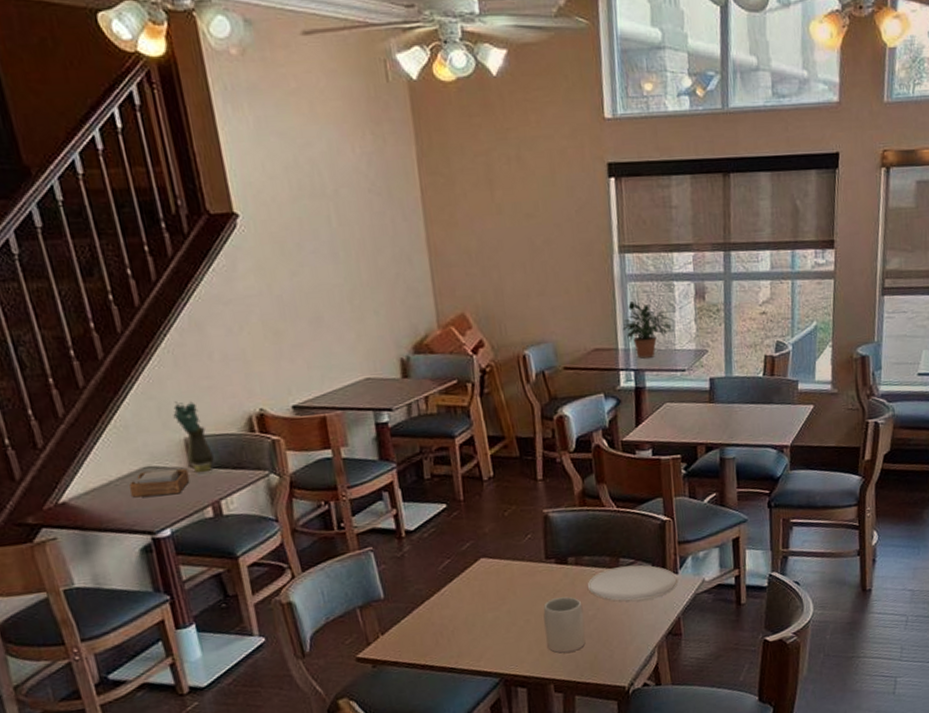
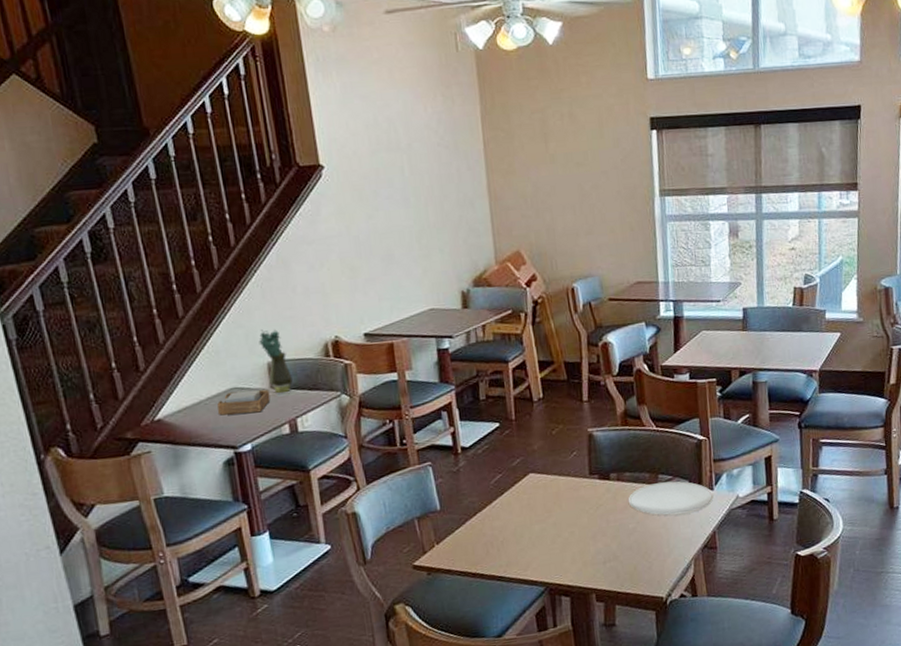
mug: present [543,596,586,653] -> none [586,510,626,564]
potted plant: present [622,301,672,359] -> none [662,239,708,291]

